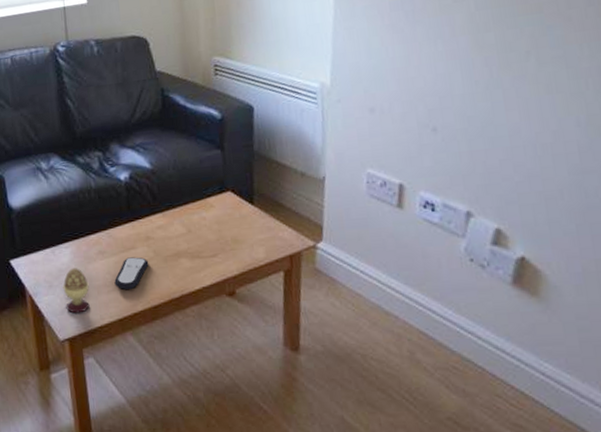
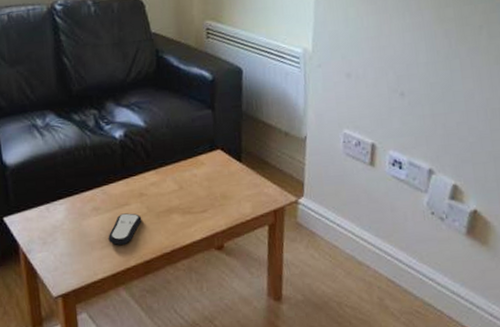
decorative egg: present [62,268,90,314] -> none [57,224,84,270]

